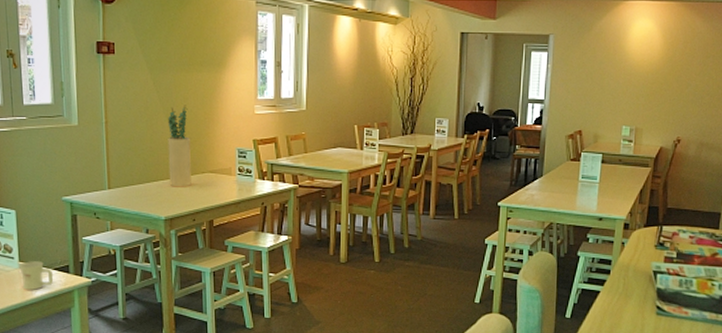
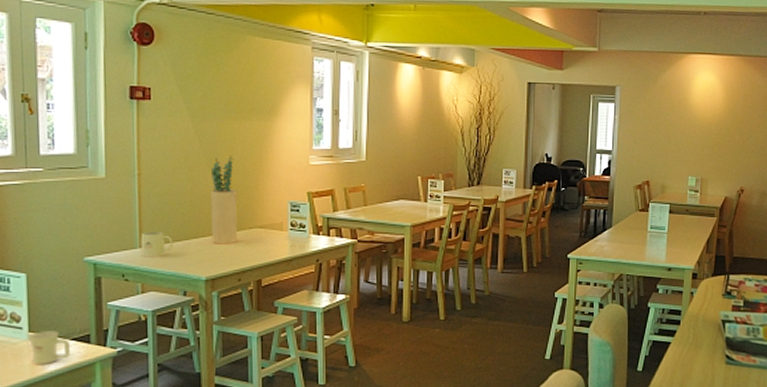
mug: none [108,174,137,198] -> present [140,230,173,258]

